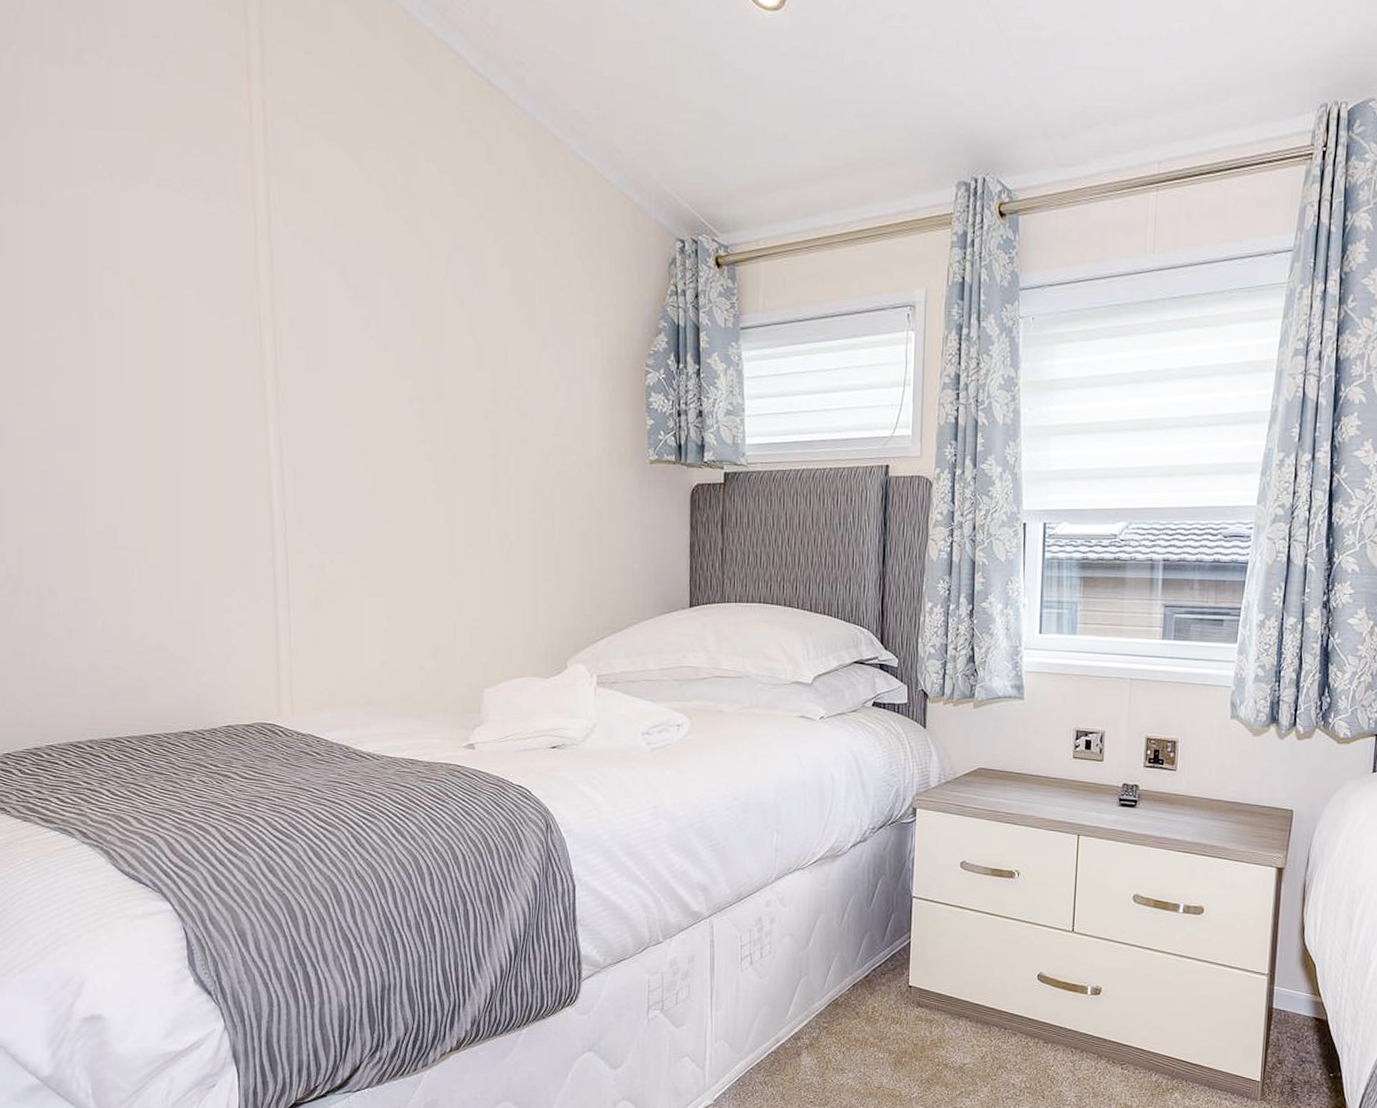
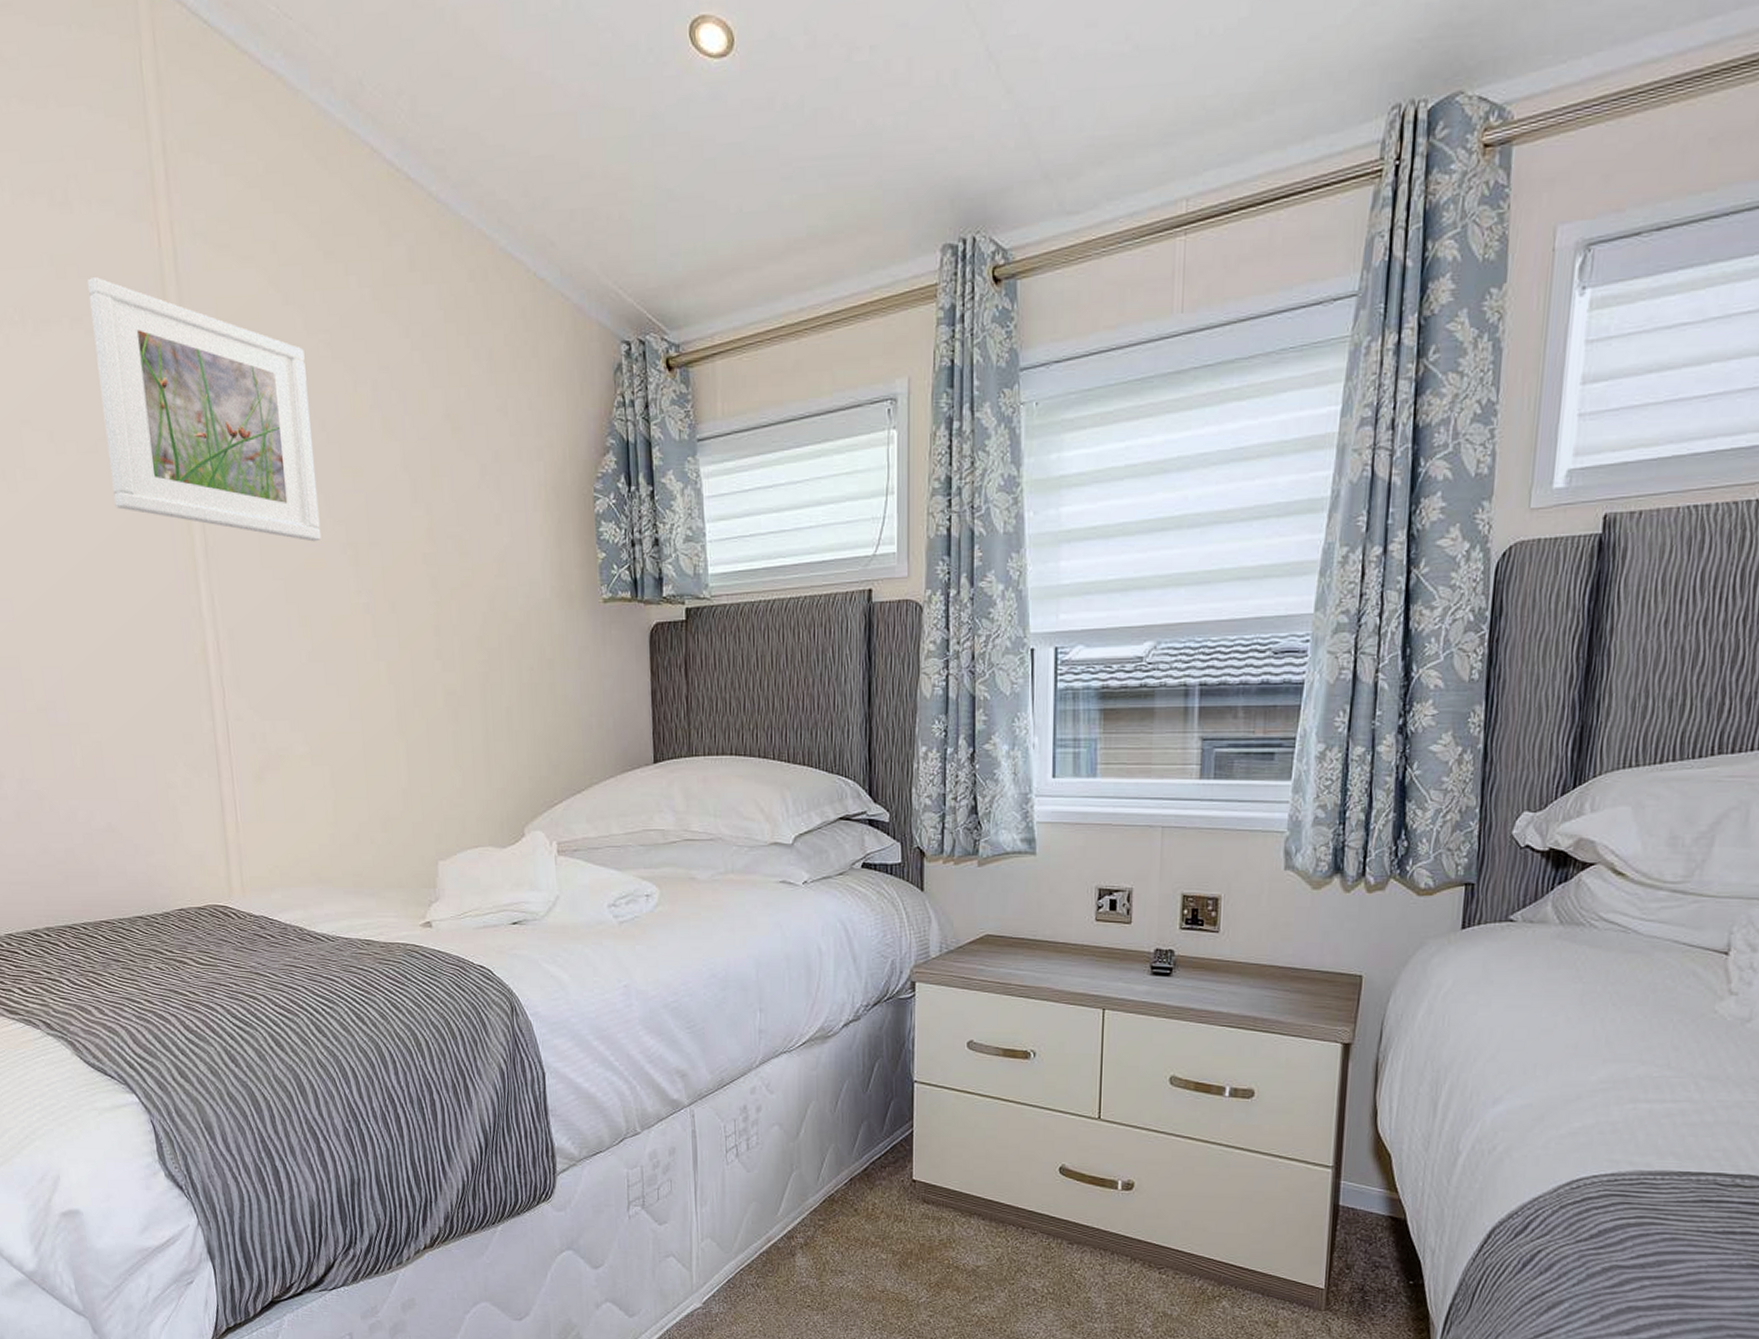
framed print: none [178,144,389,394] -> present [88,277,321,542]

